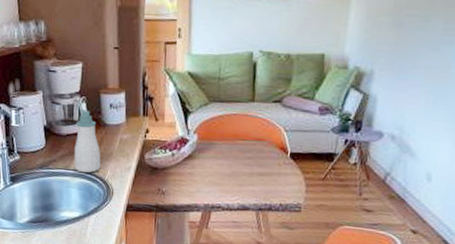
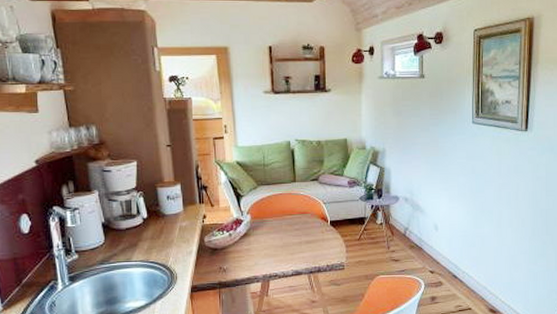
soap bottle: present [74,110,101,173] -> none [134,204,163,263]

